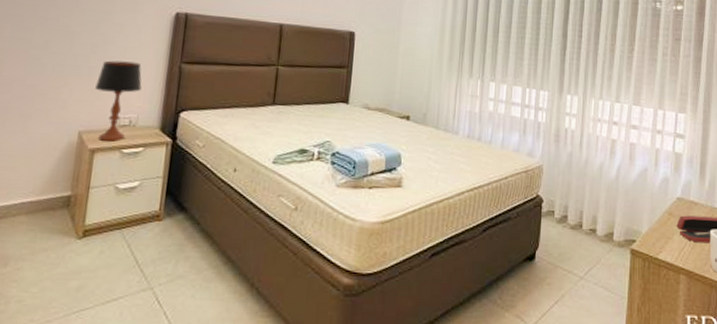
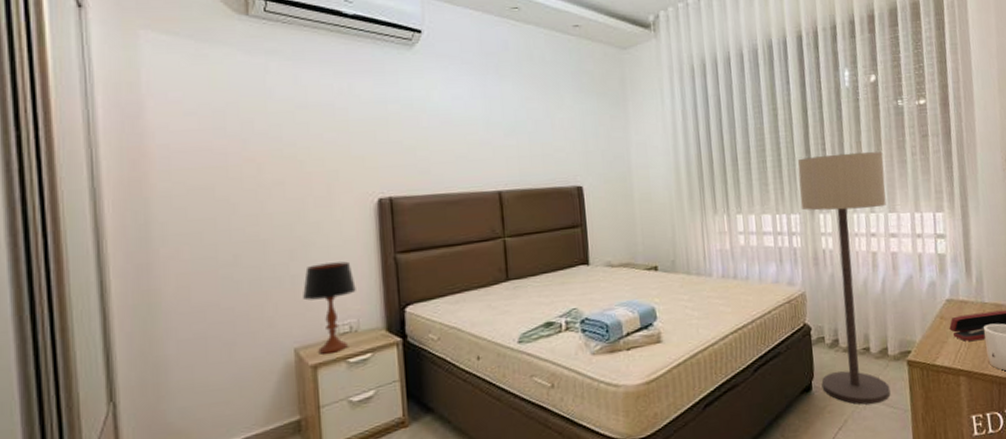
floor lamp: none [545,40,635,286] -> present [797,152,891,405]

